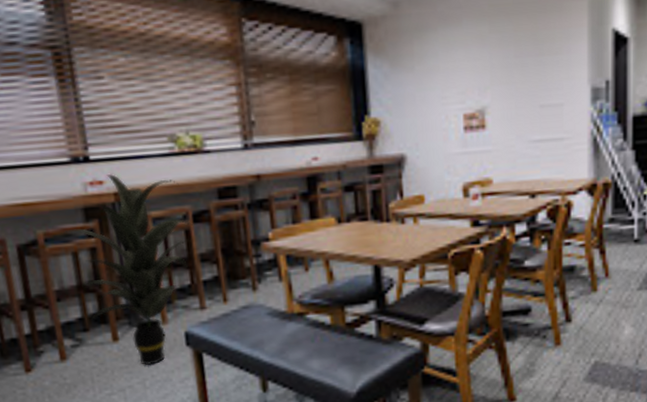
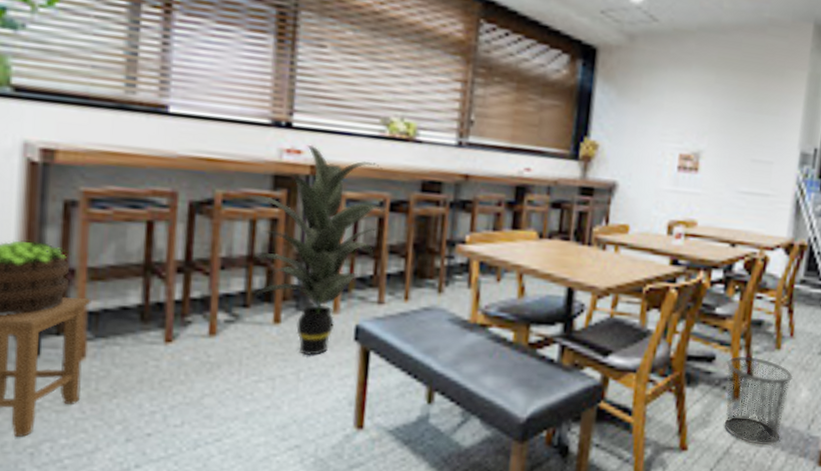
waste bin: none [543,302,613,387] -> present [724,355,793,446]

